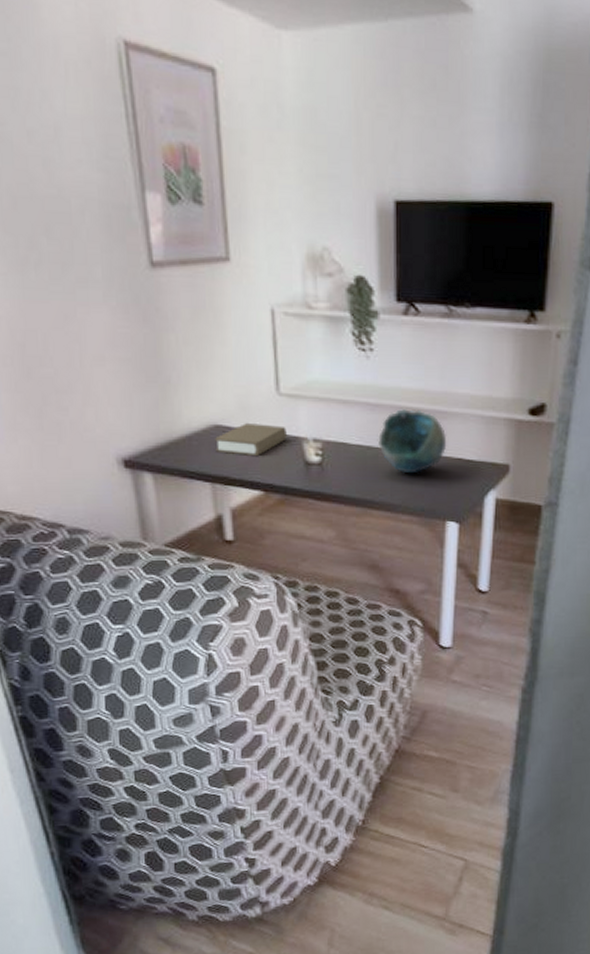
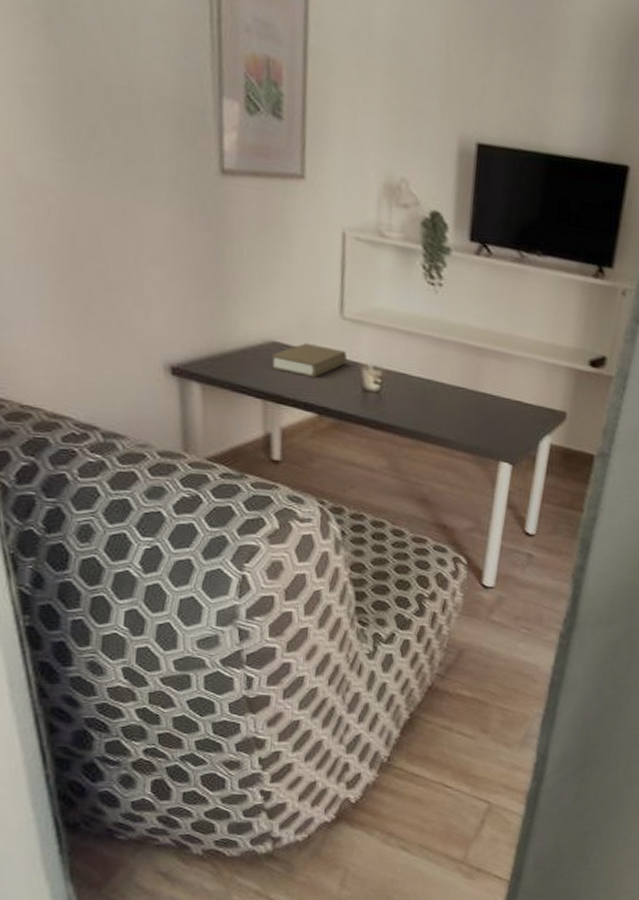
decorative bowl: present [377,409,447,474] -> none [438,347,508,412]

